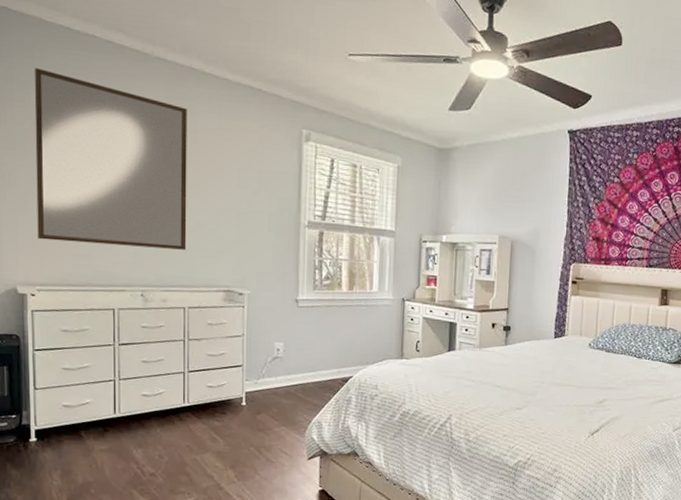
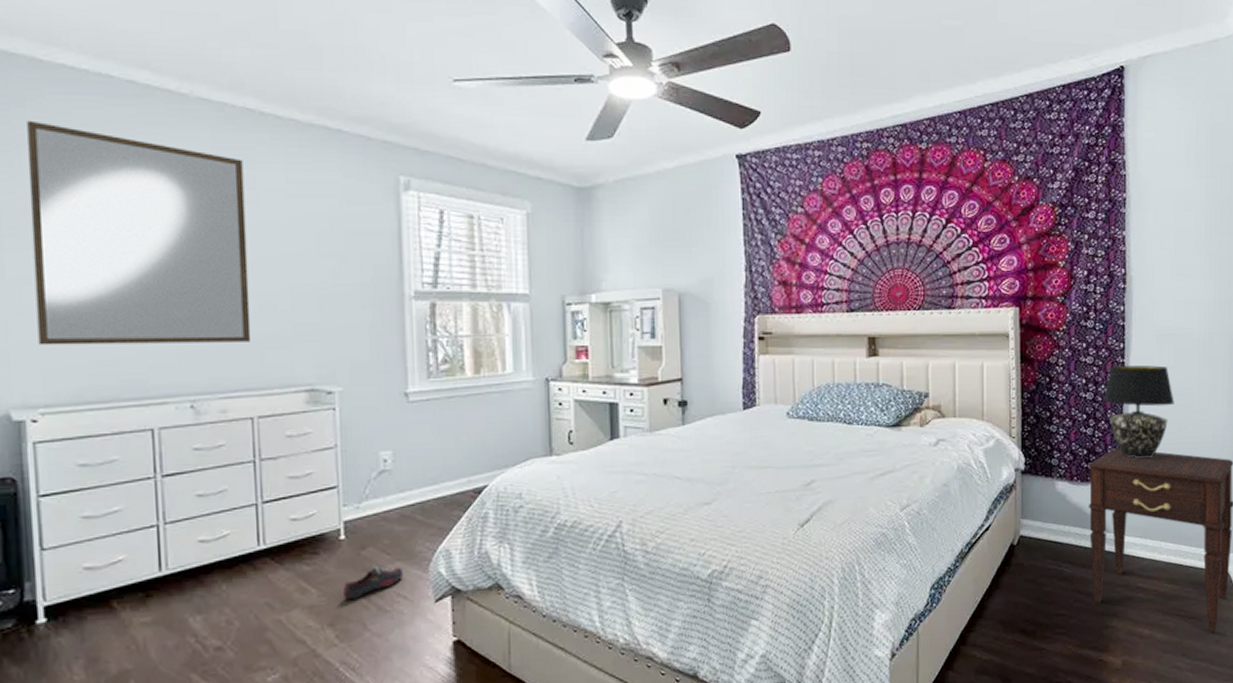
shoe: none [241,426,286,451] -> present [342,564,403,601]

